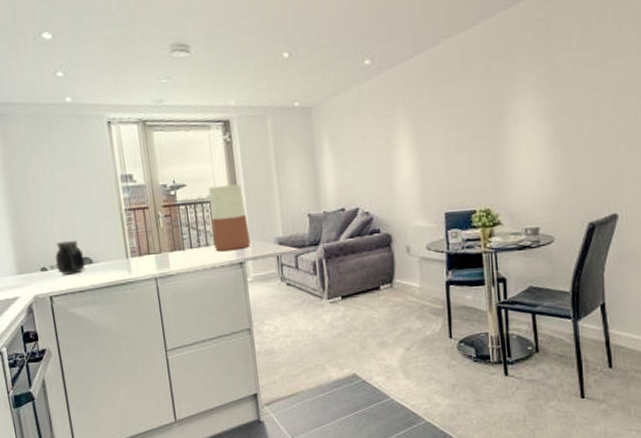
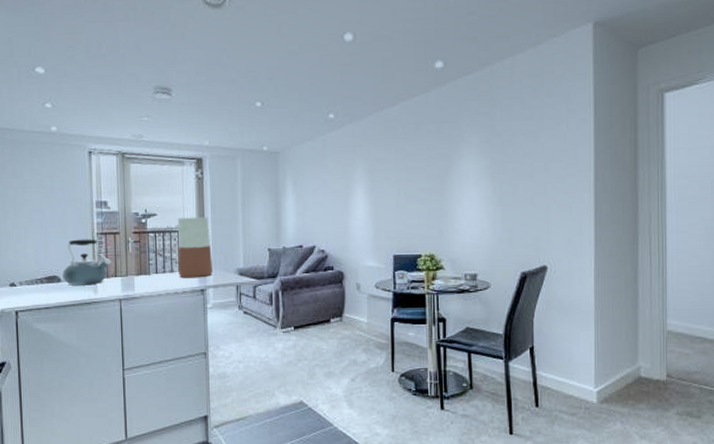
jar: present [55,240,86,275] -> none [25,259,54,291]
kettle: none [93,215,143,267] -> present [63,239,111,286]

